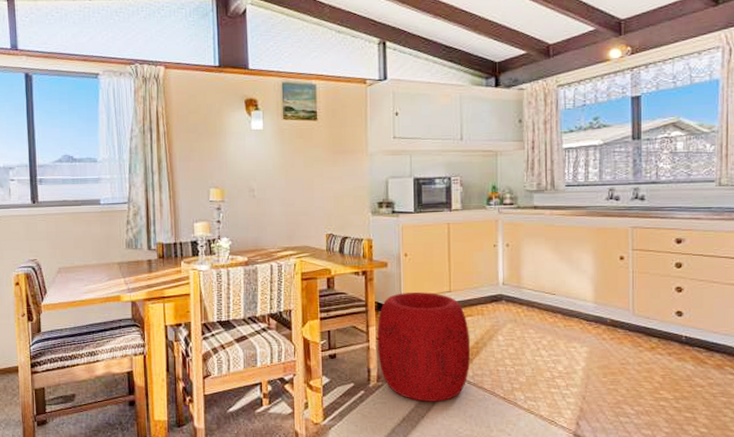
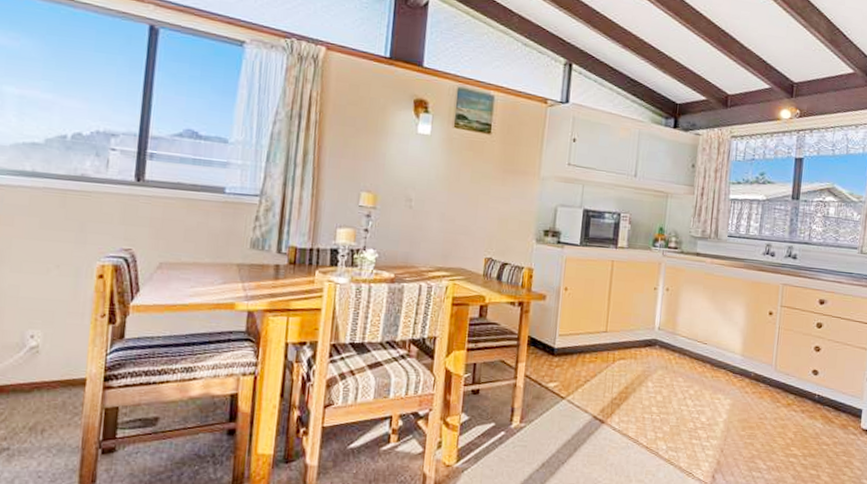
pouf: present [377,291,471,402] -> none [524,329,621,448]

